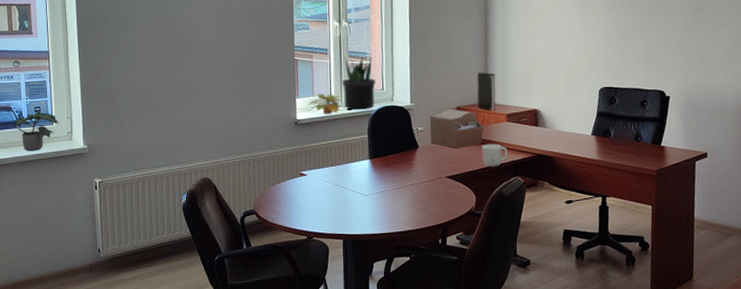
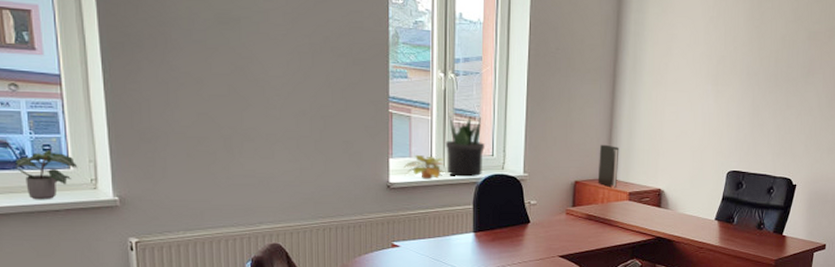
sewing box: present [429,109,484,149] -> none [543,182,603,226]
mug: present [482,143,508,167] -> none [599,223,627,248]

